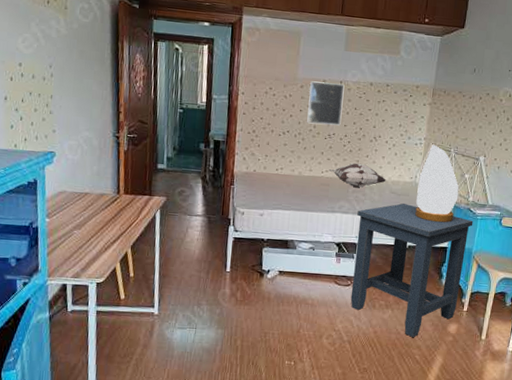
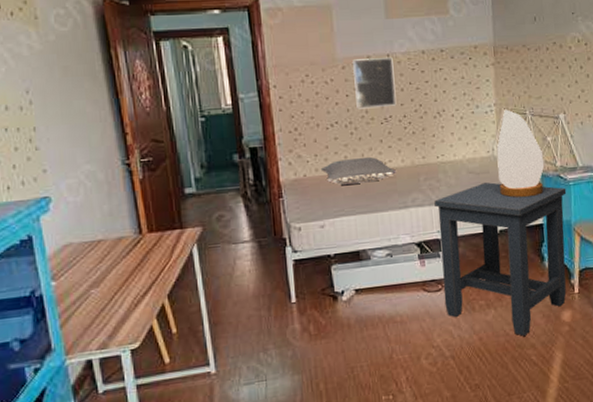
pillow: none [268,163,330,186] -> present [320,156,396,185]
decorative pillow: present [329,163,386,187] -> none [392,145,461,174]

